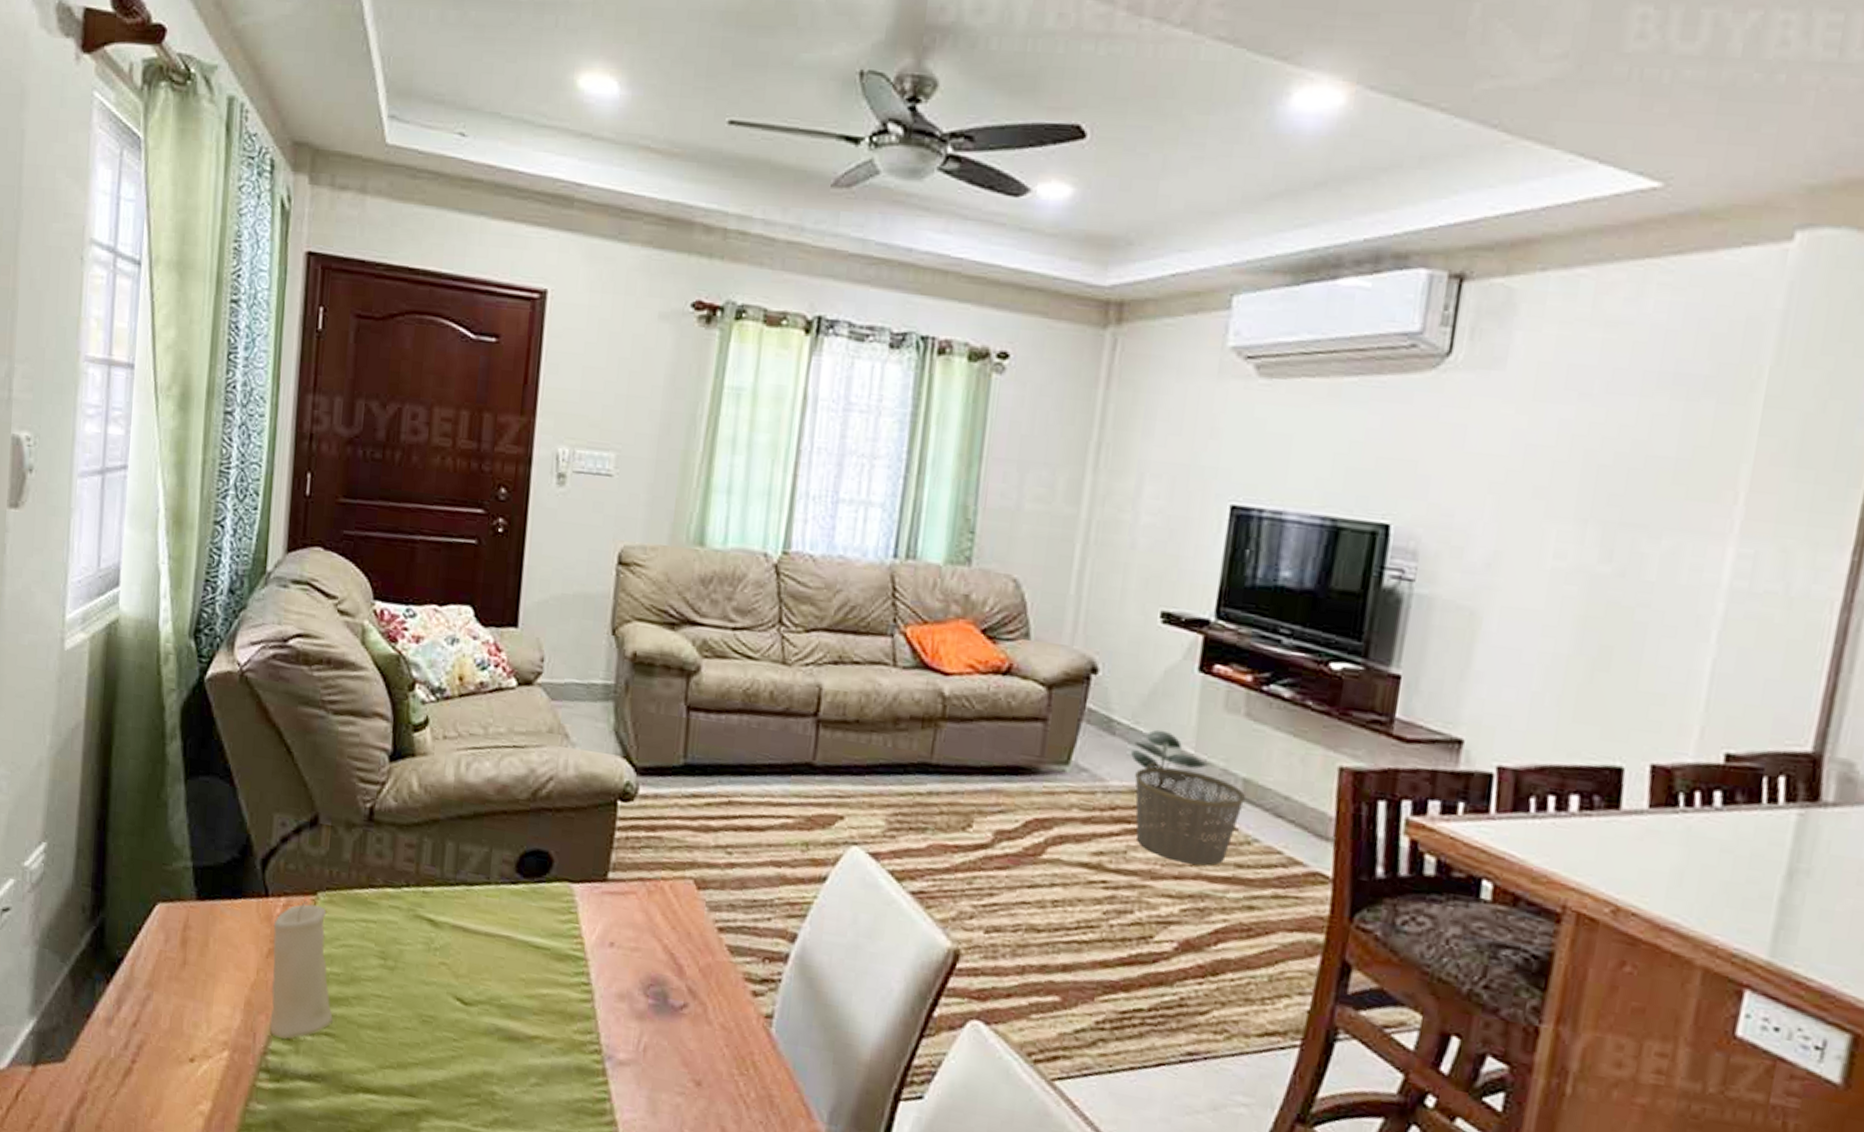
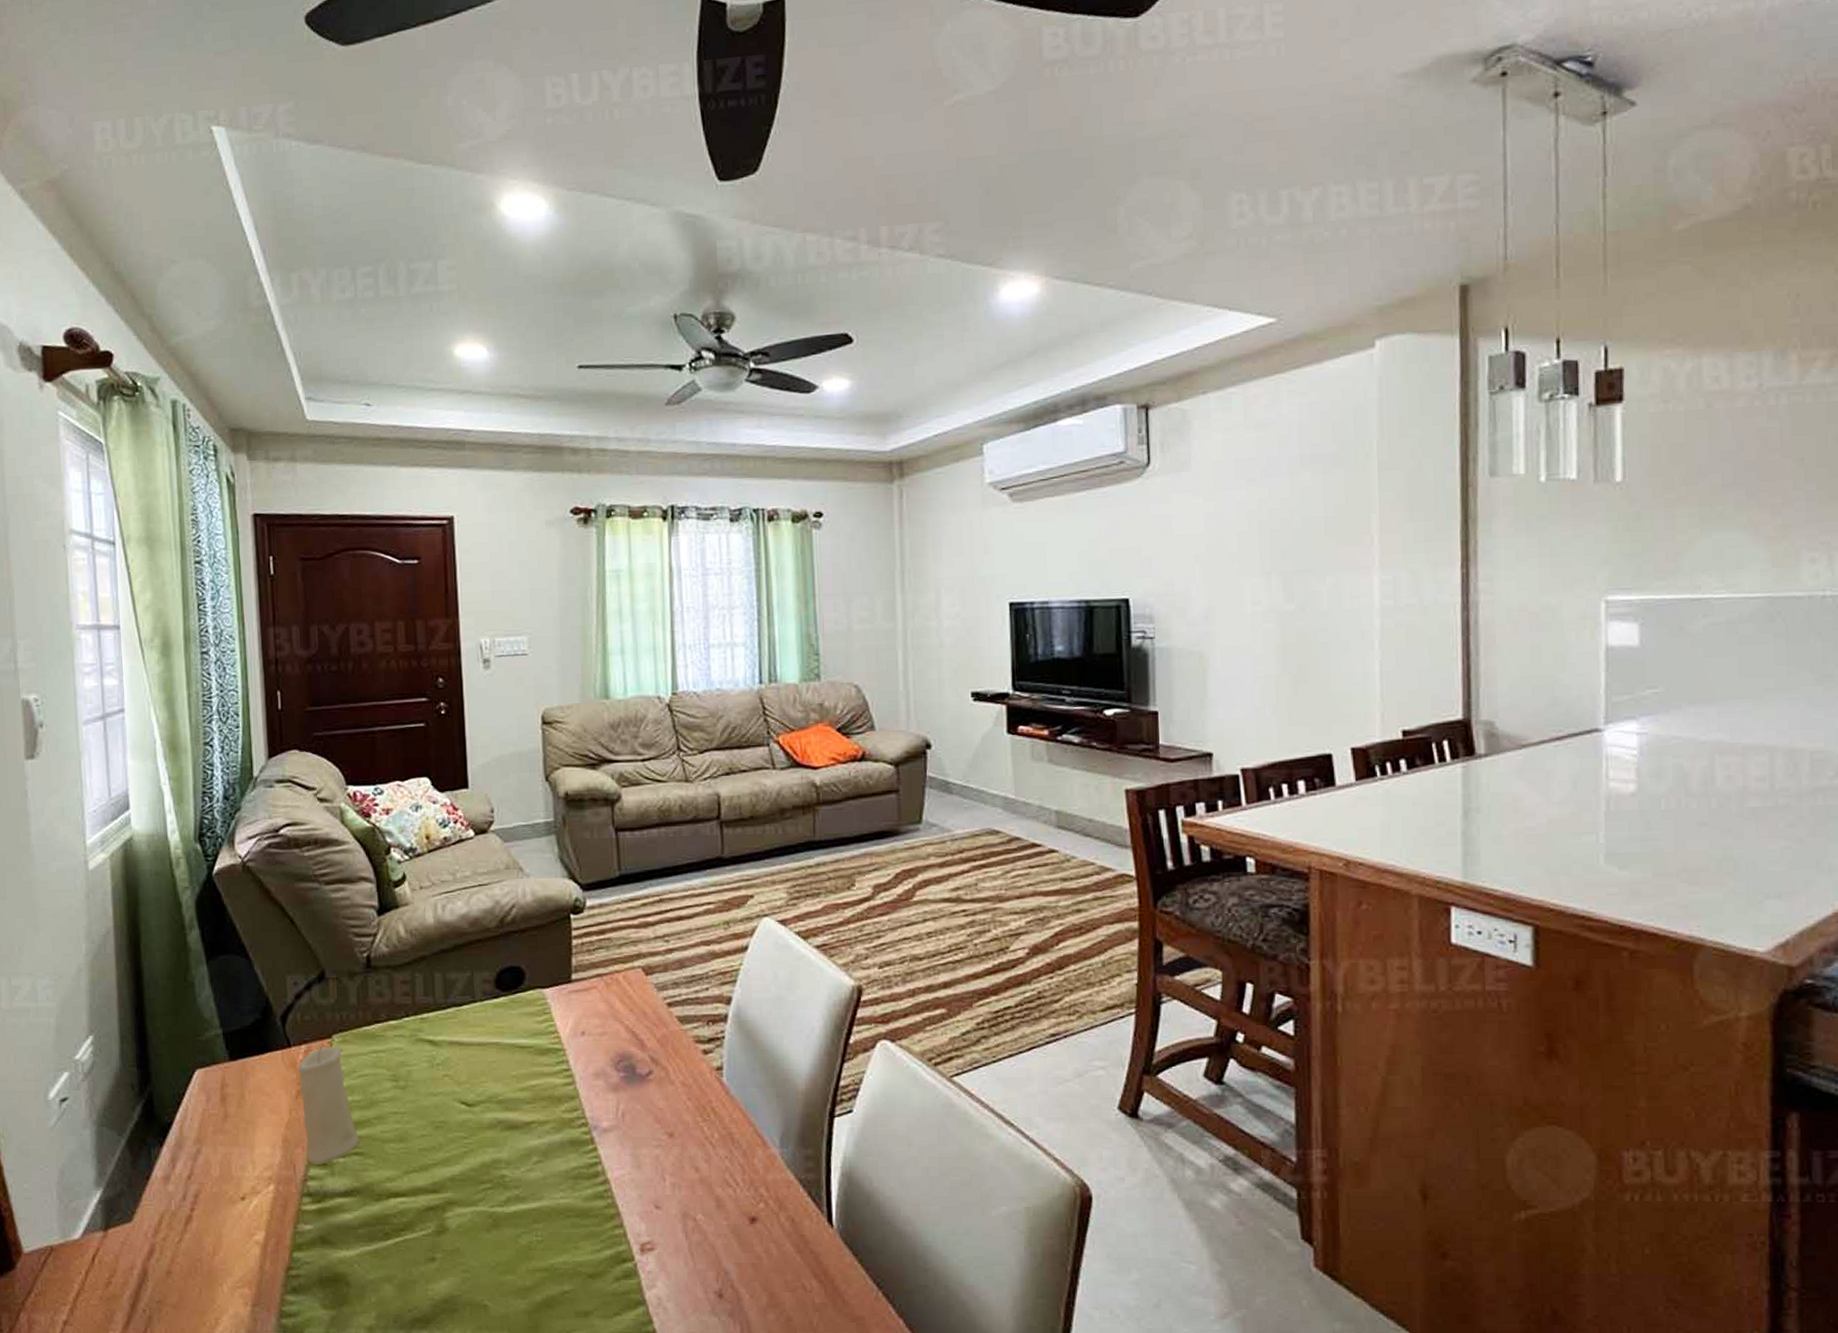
potted plant: present [1130,729,1208,813] -> none [966,784,1027,849]
basket: present [1135,762,1247,866] -> none [973,810,1060,885]

